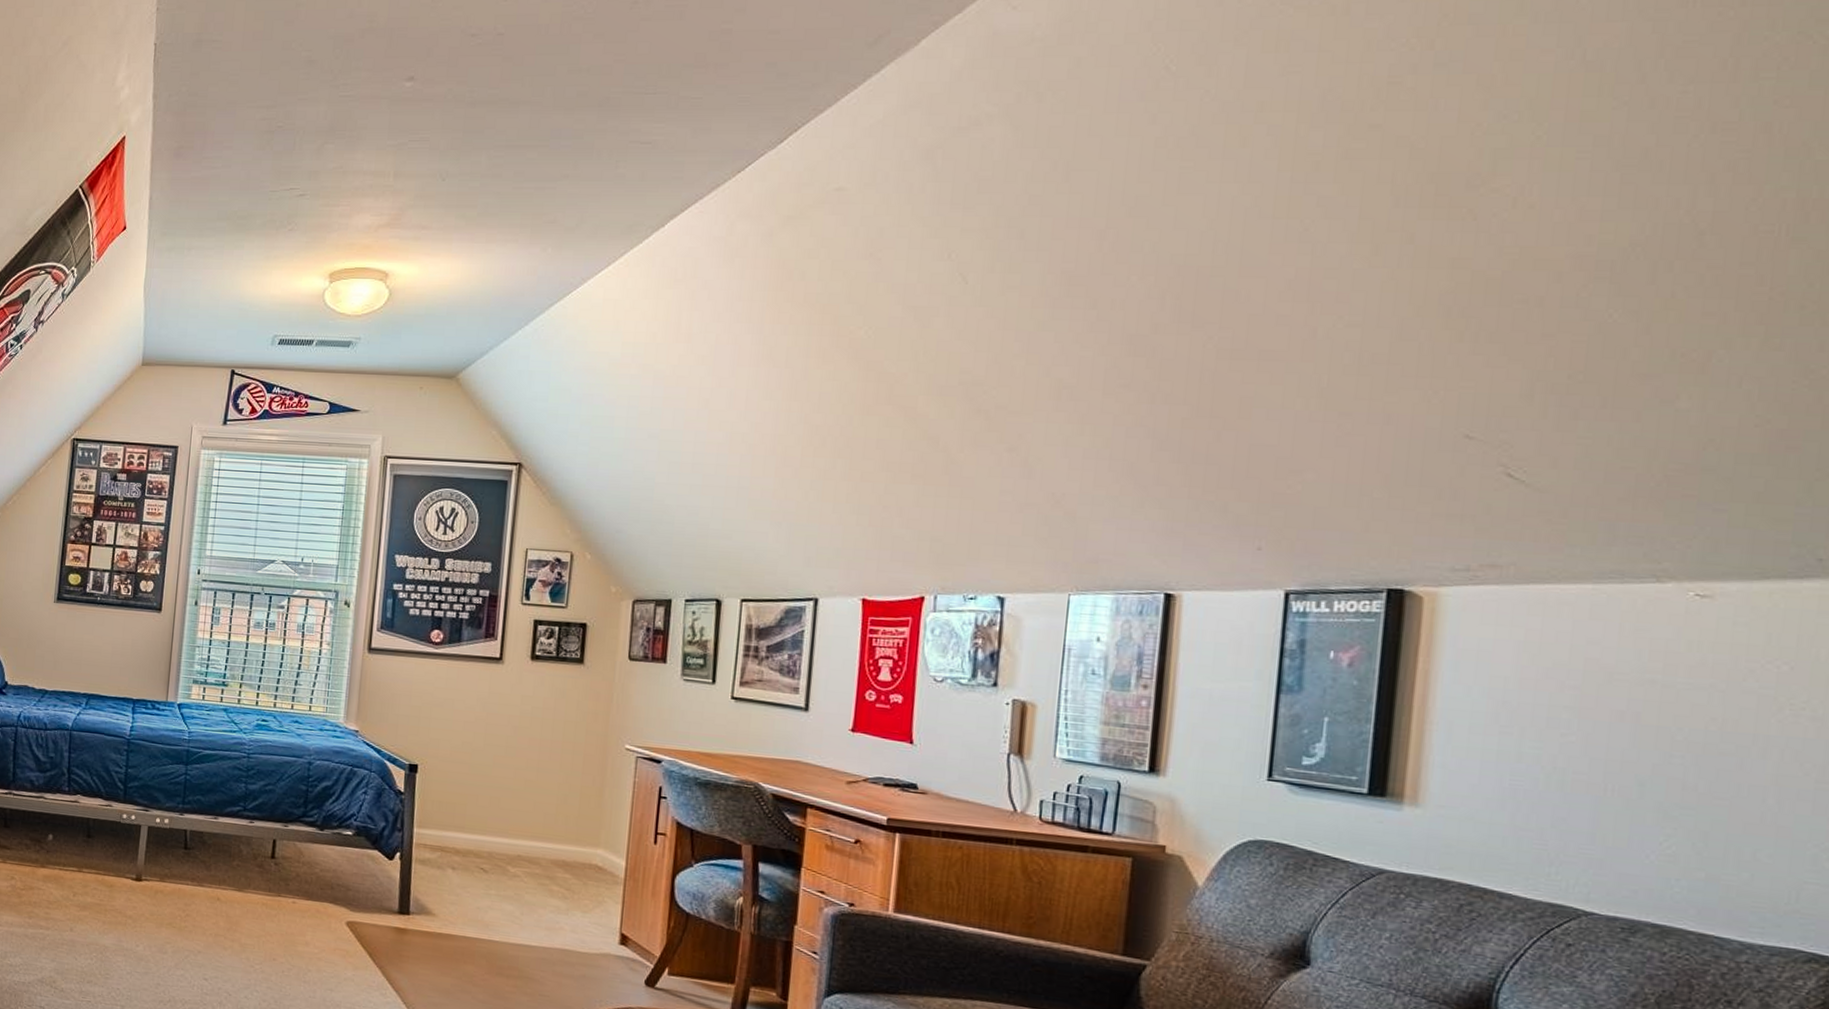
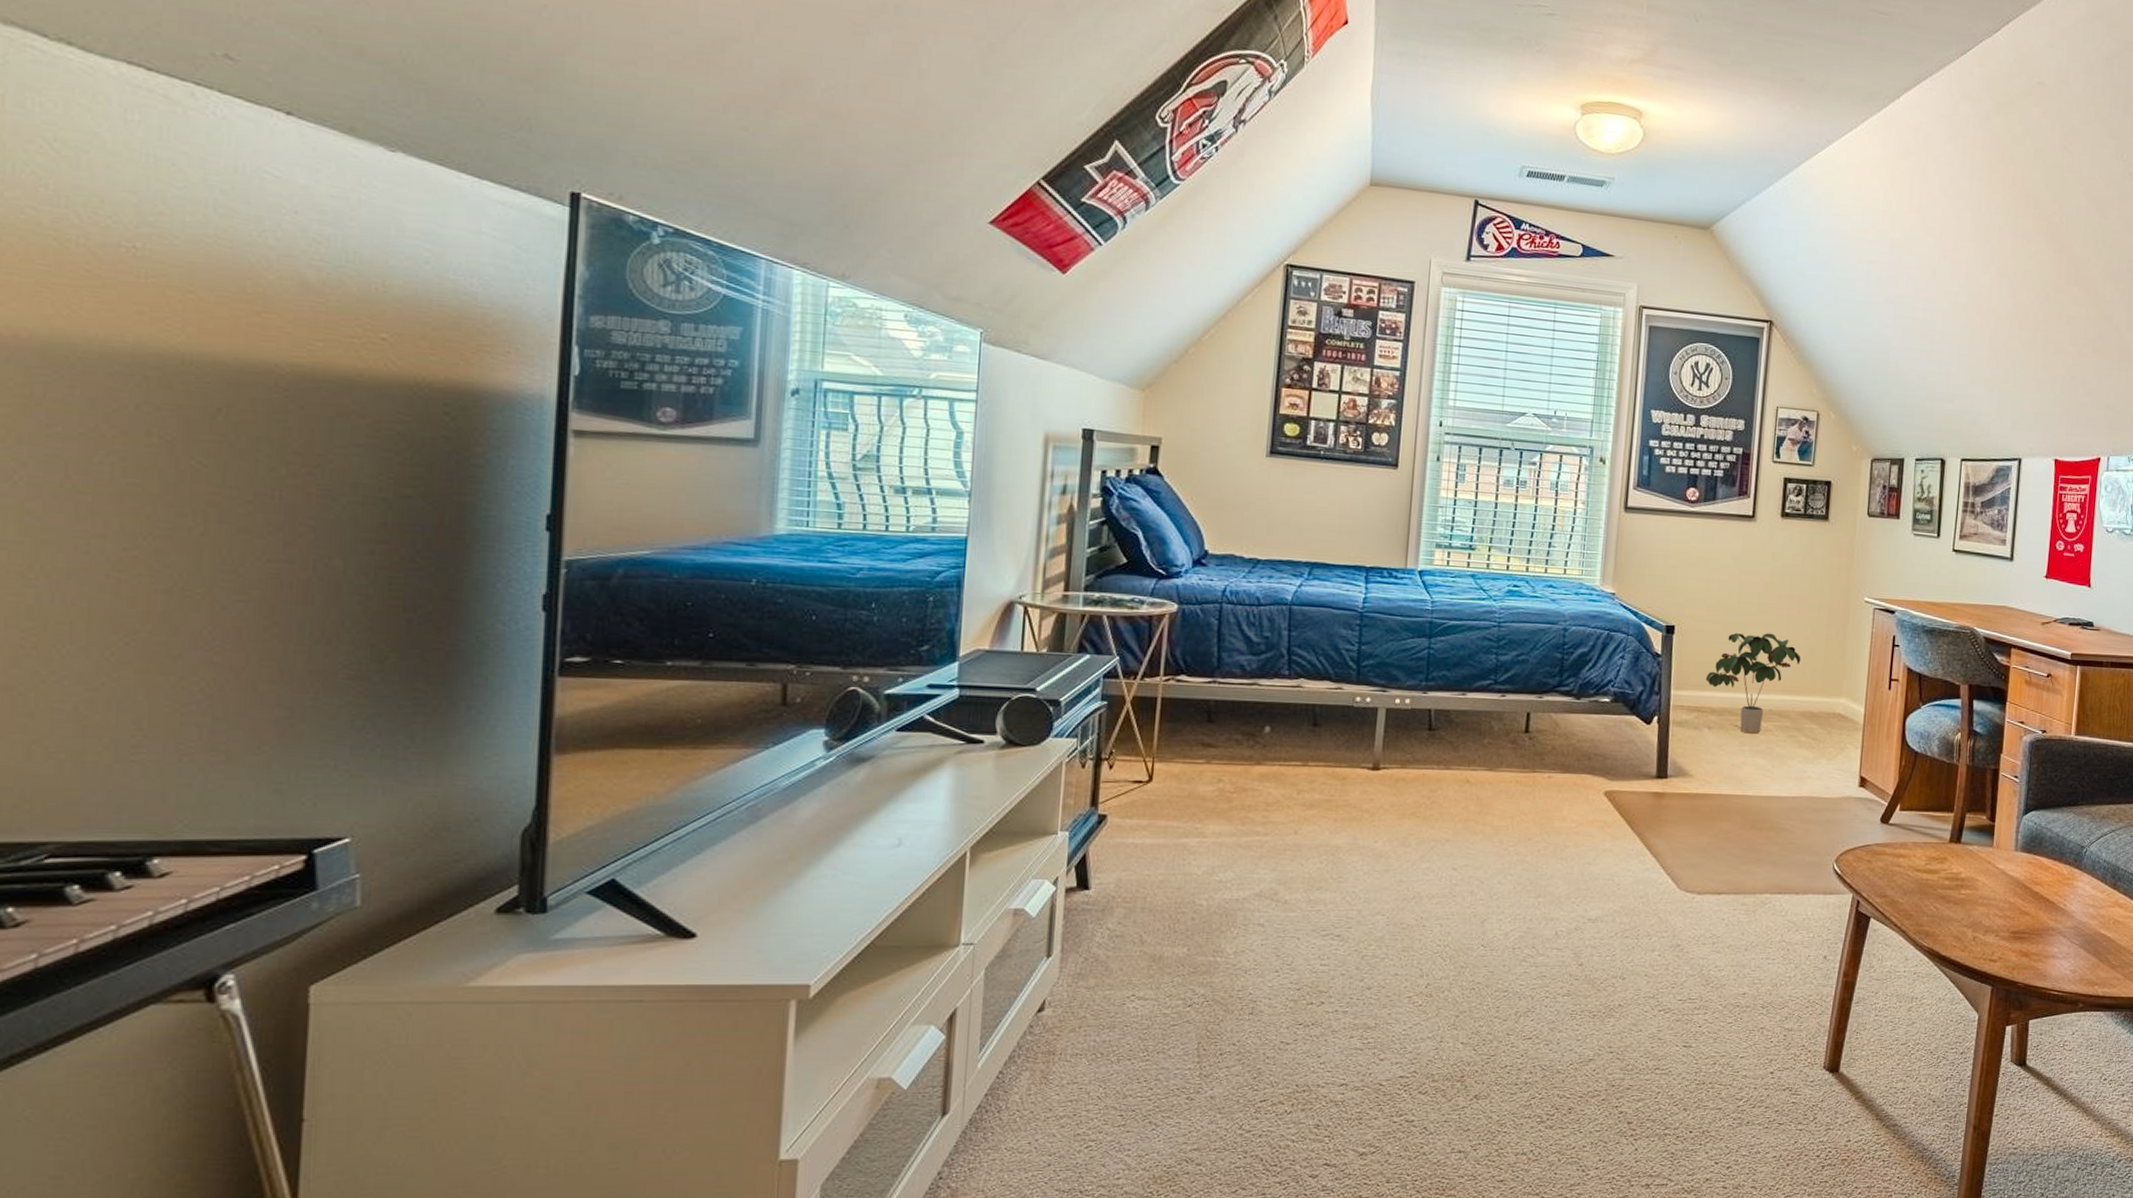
potted plant: none [449,774,553,880] -> present [1705,632,1801,735]

